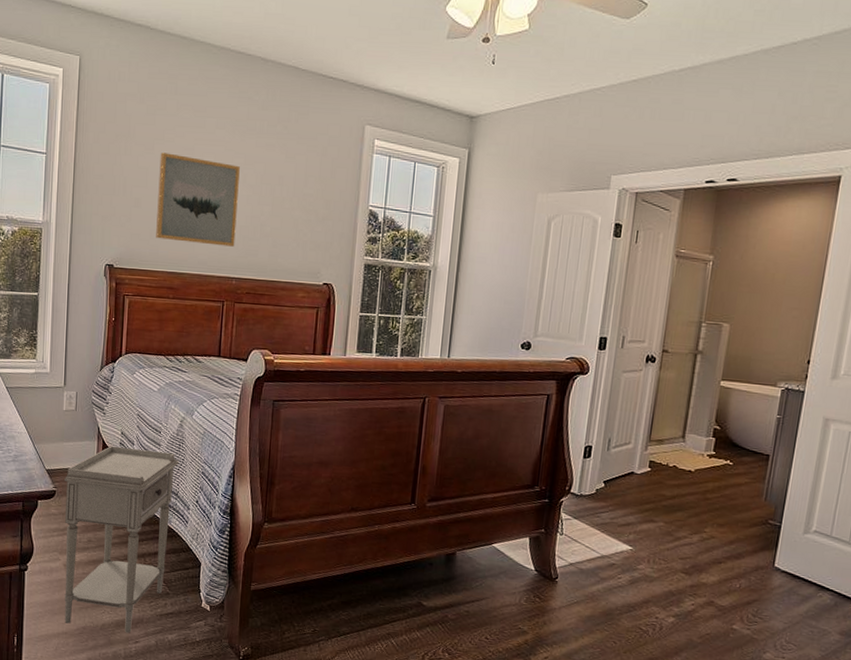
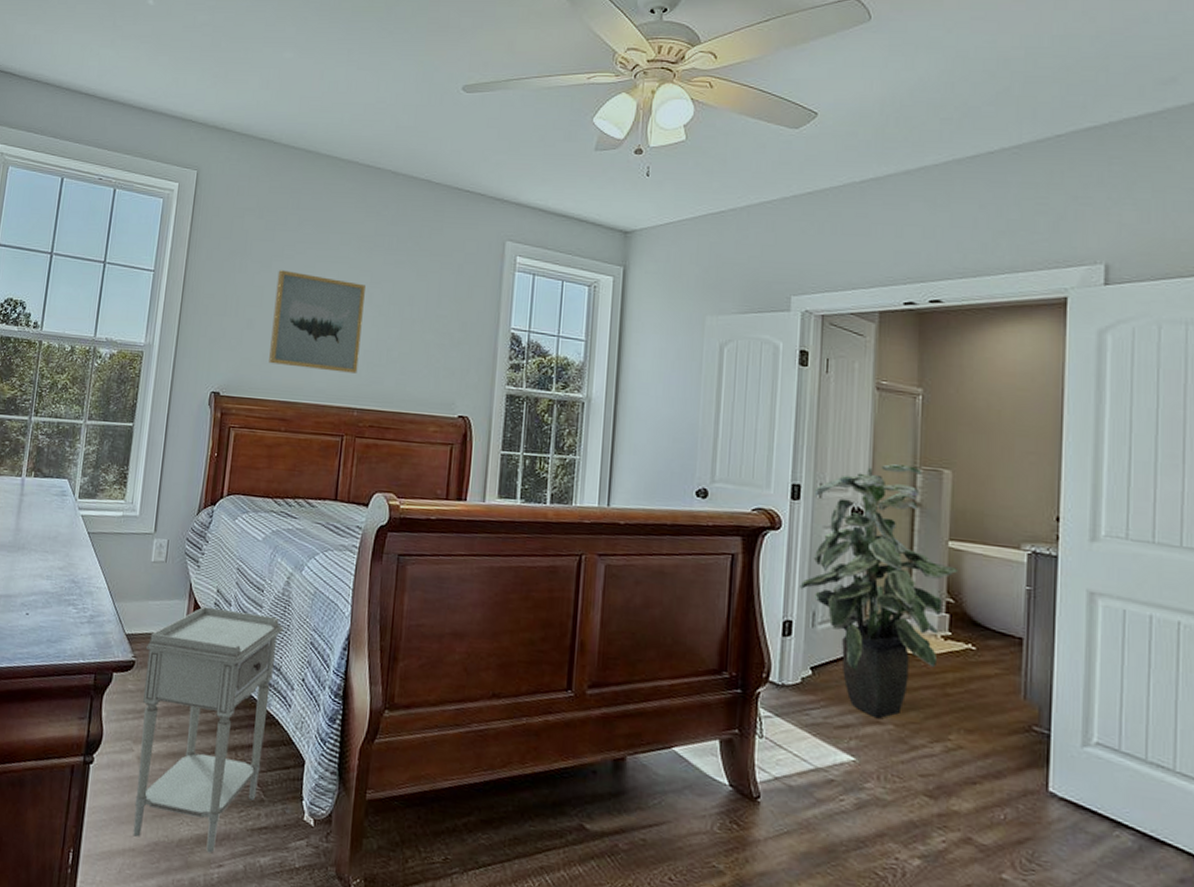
indoor plant: none [600,319,727,519] -> present [799,464,959,719]

